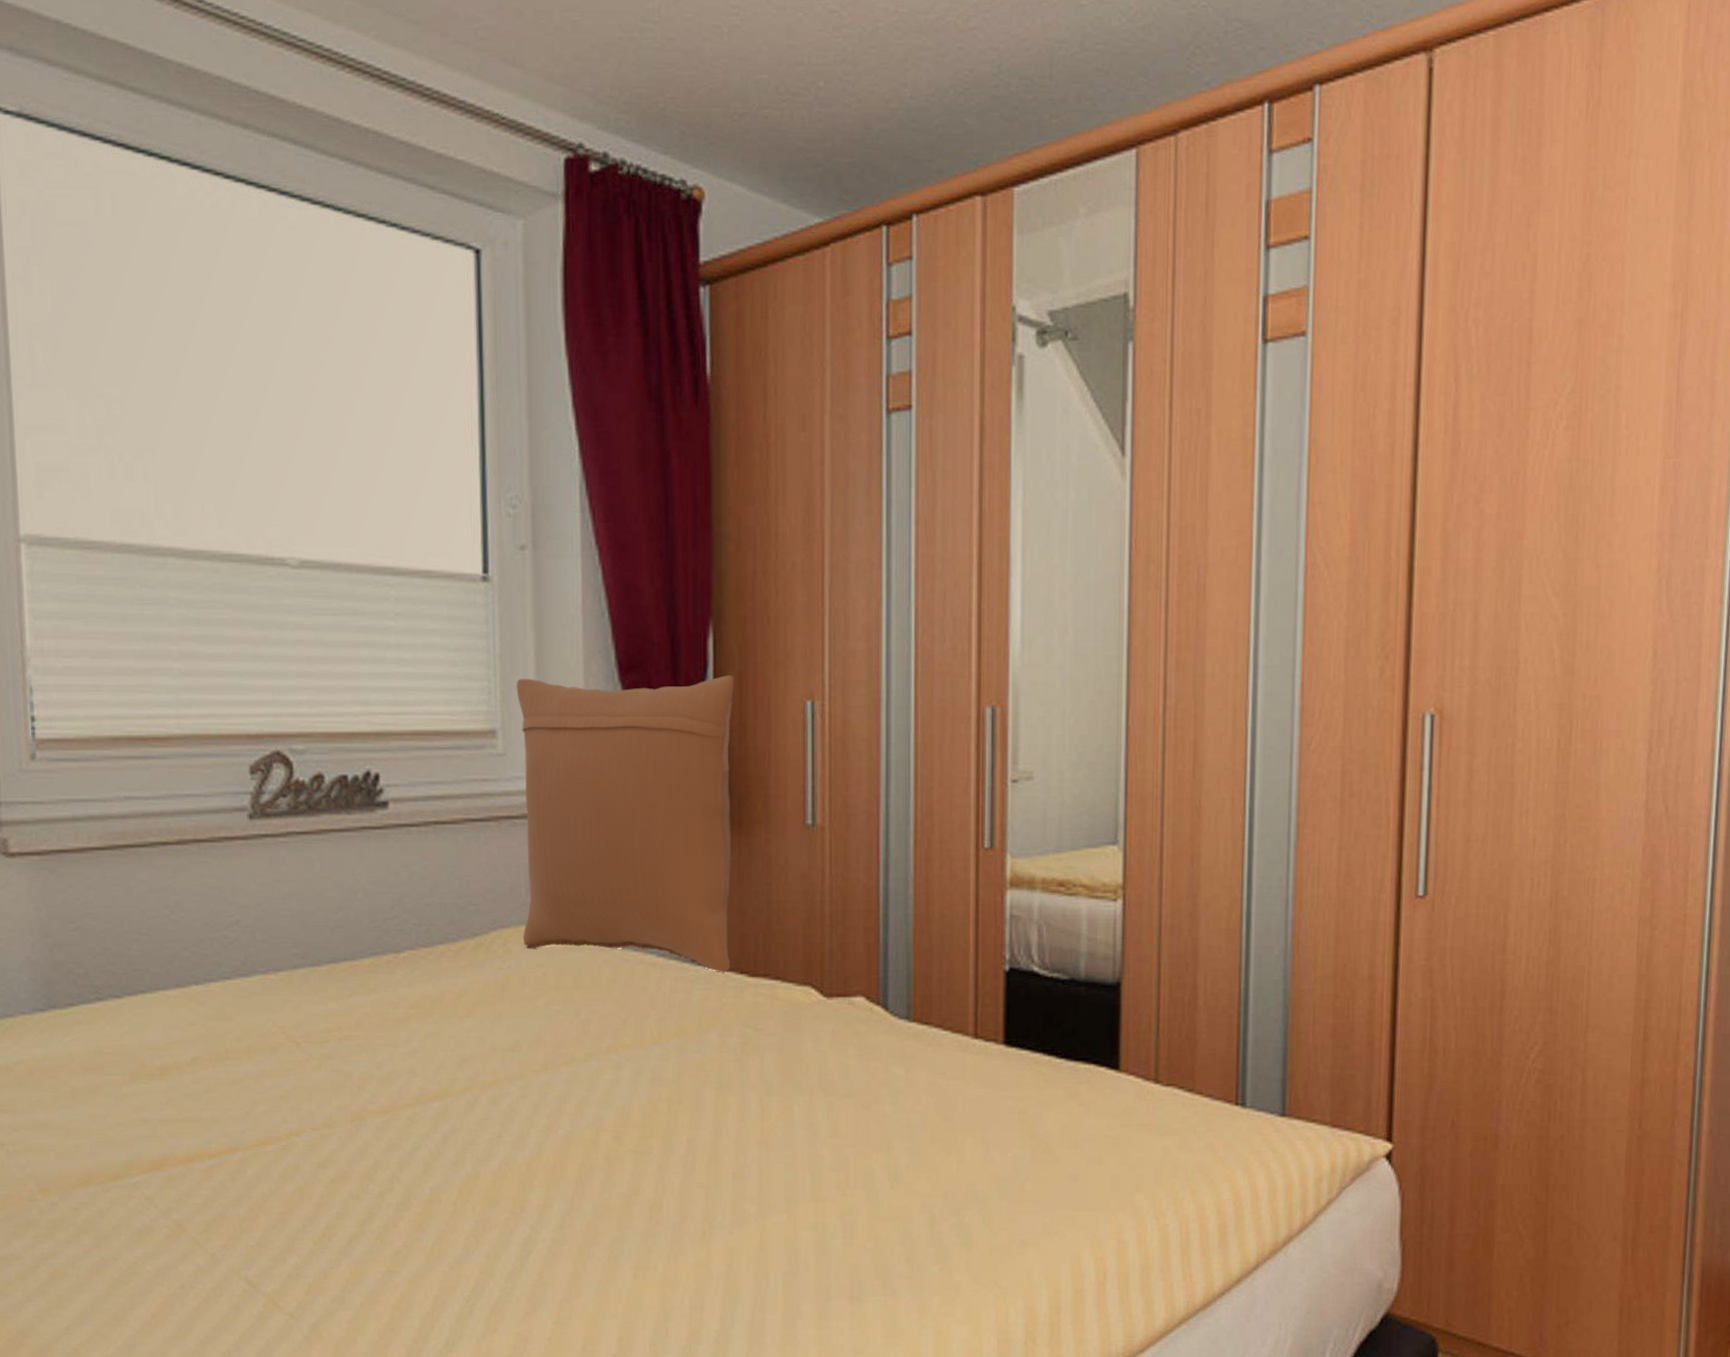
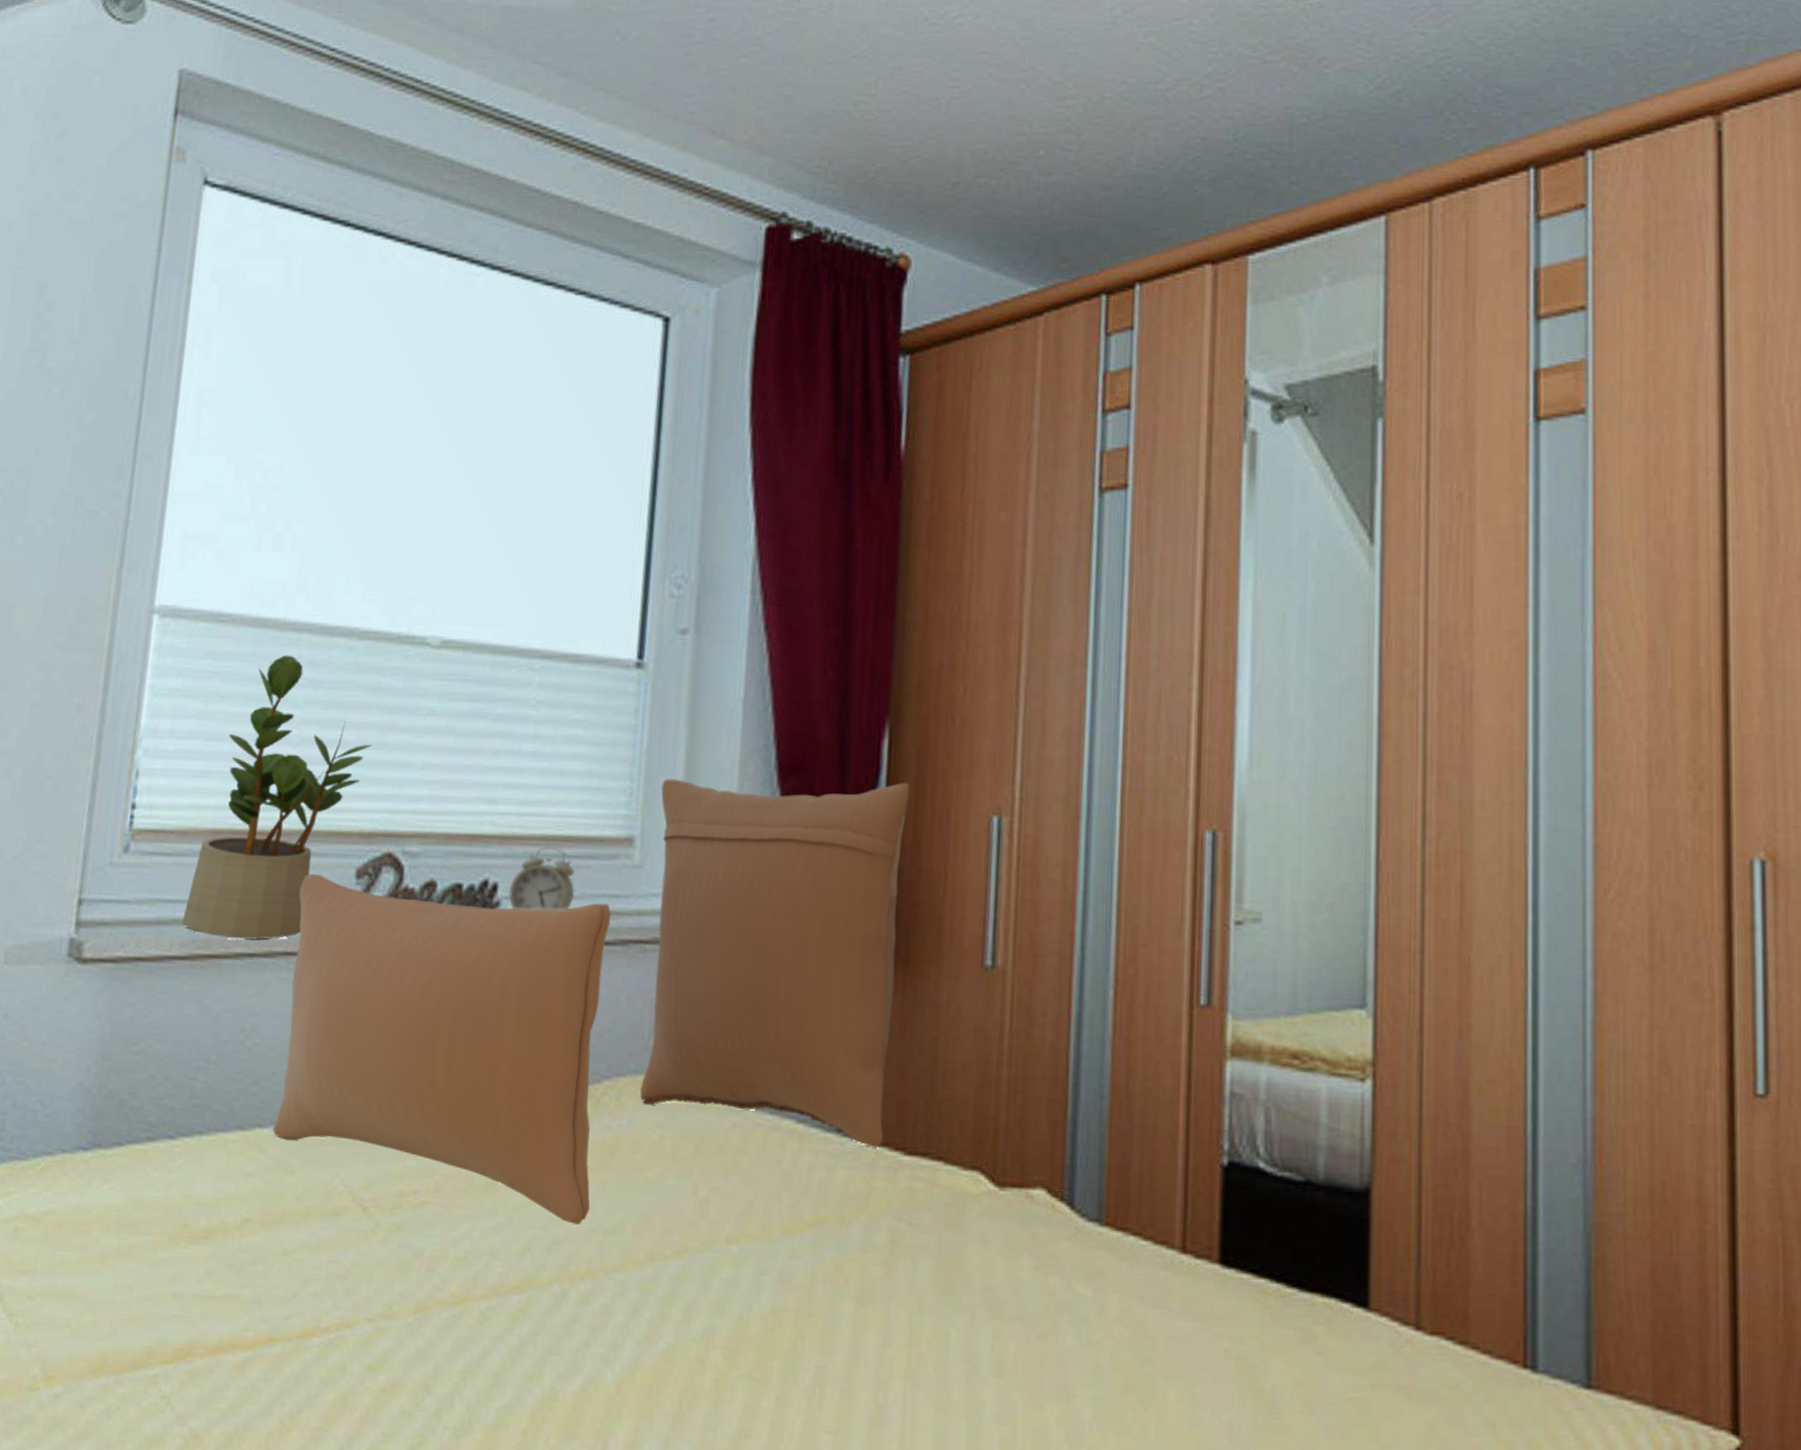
potted plant: none [96,578,248,831] -> present [182,655,372,940]
pillow: none [200,771,491,1045] -> present [273,873,612,1224]
alarm clock: none [390,740,449,795] -> present [509,846,575,911]

